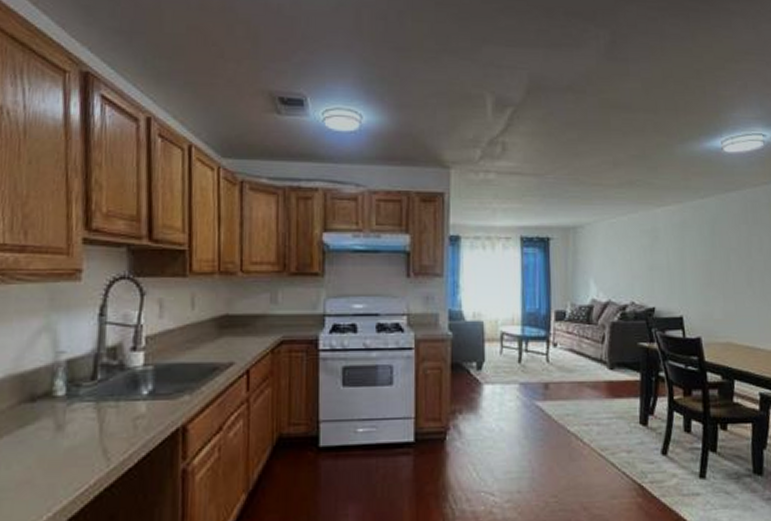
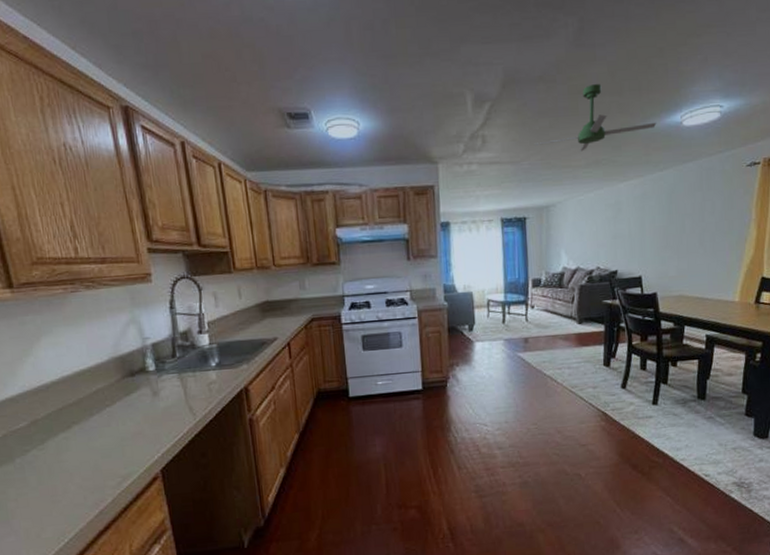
ceiling fan: none [560,100,696,170] -> present [533,84,657,152]

